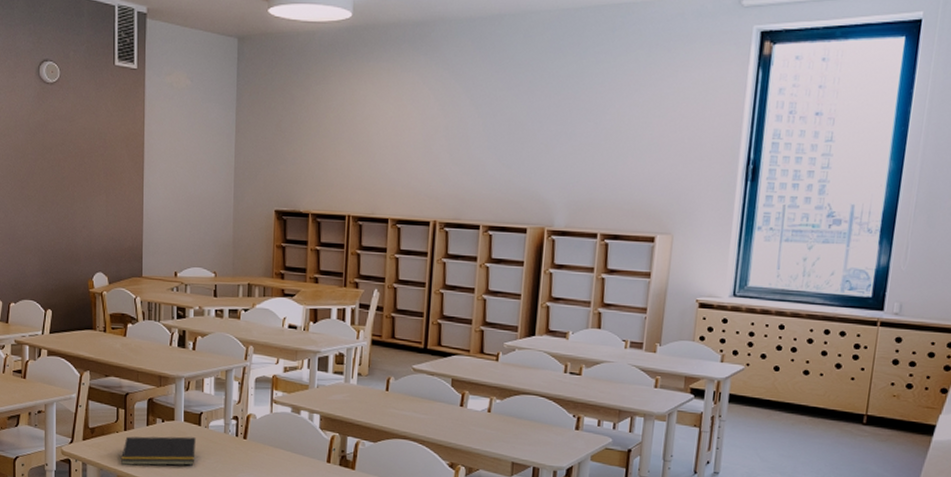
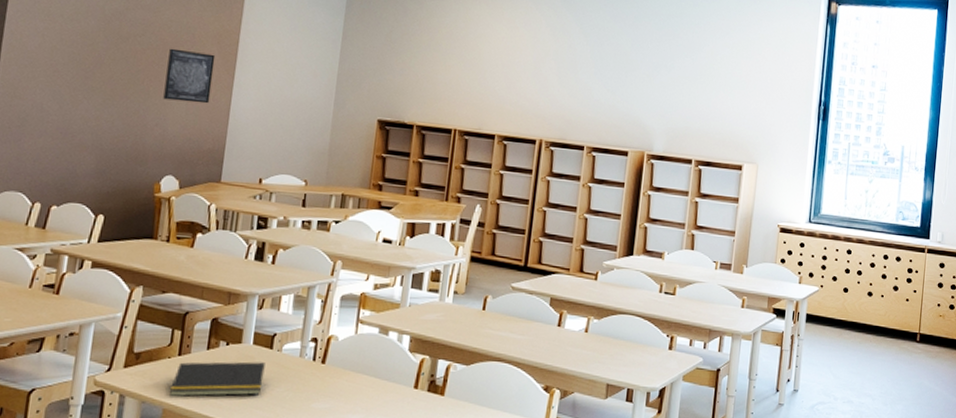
wall art: none [86,154,126,205] -> present [163,48,216,104]

